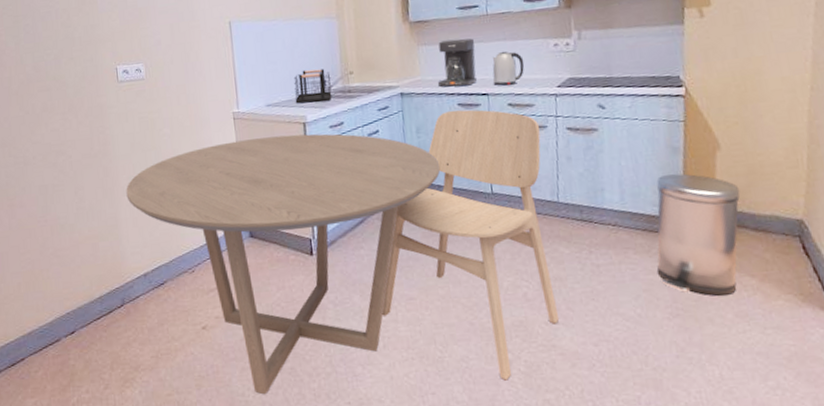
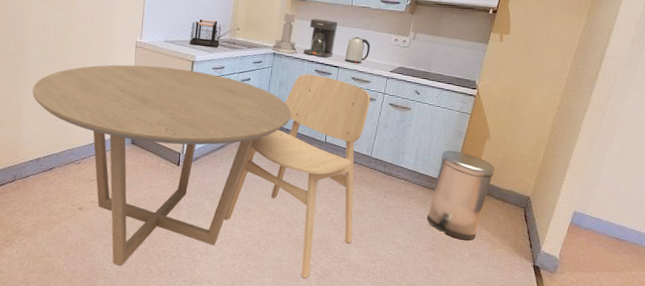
paper towel holder: none [397,40,431,91] -> present [271,13,297,54]

